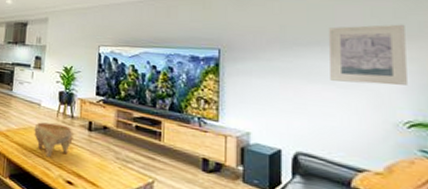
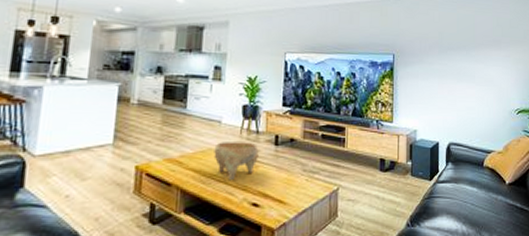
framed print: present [329,24,407,85] -> none [472,32,517,81]

